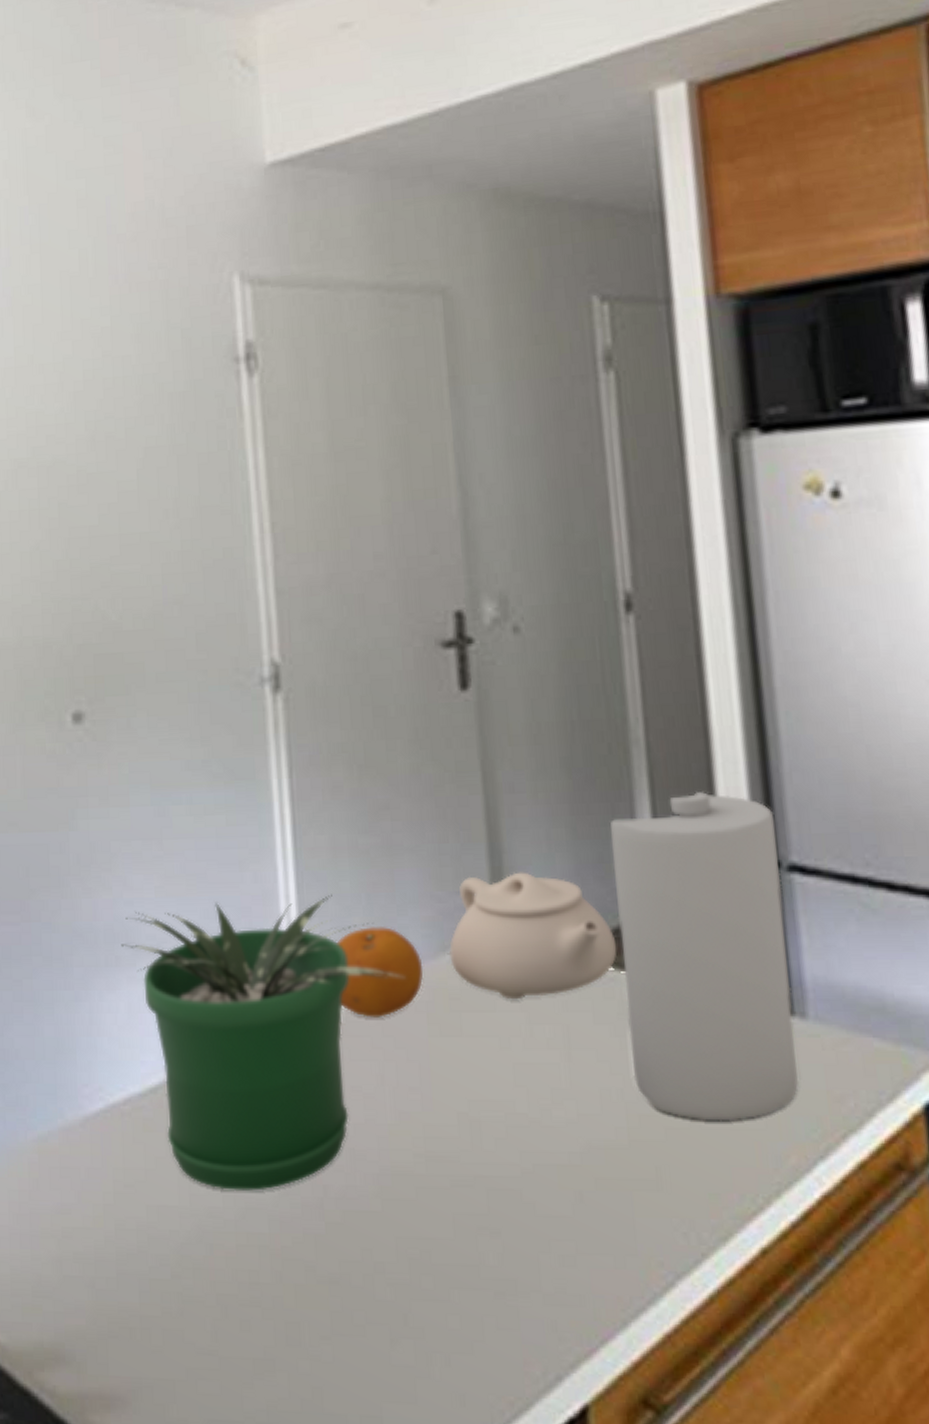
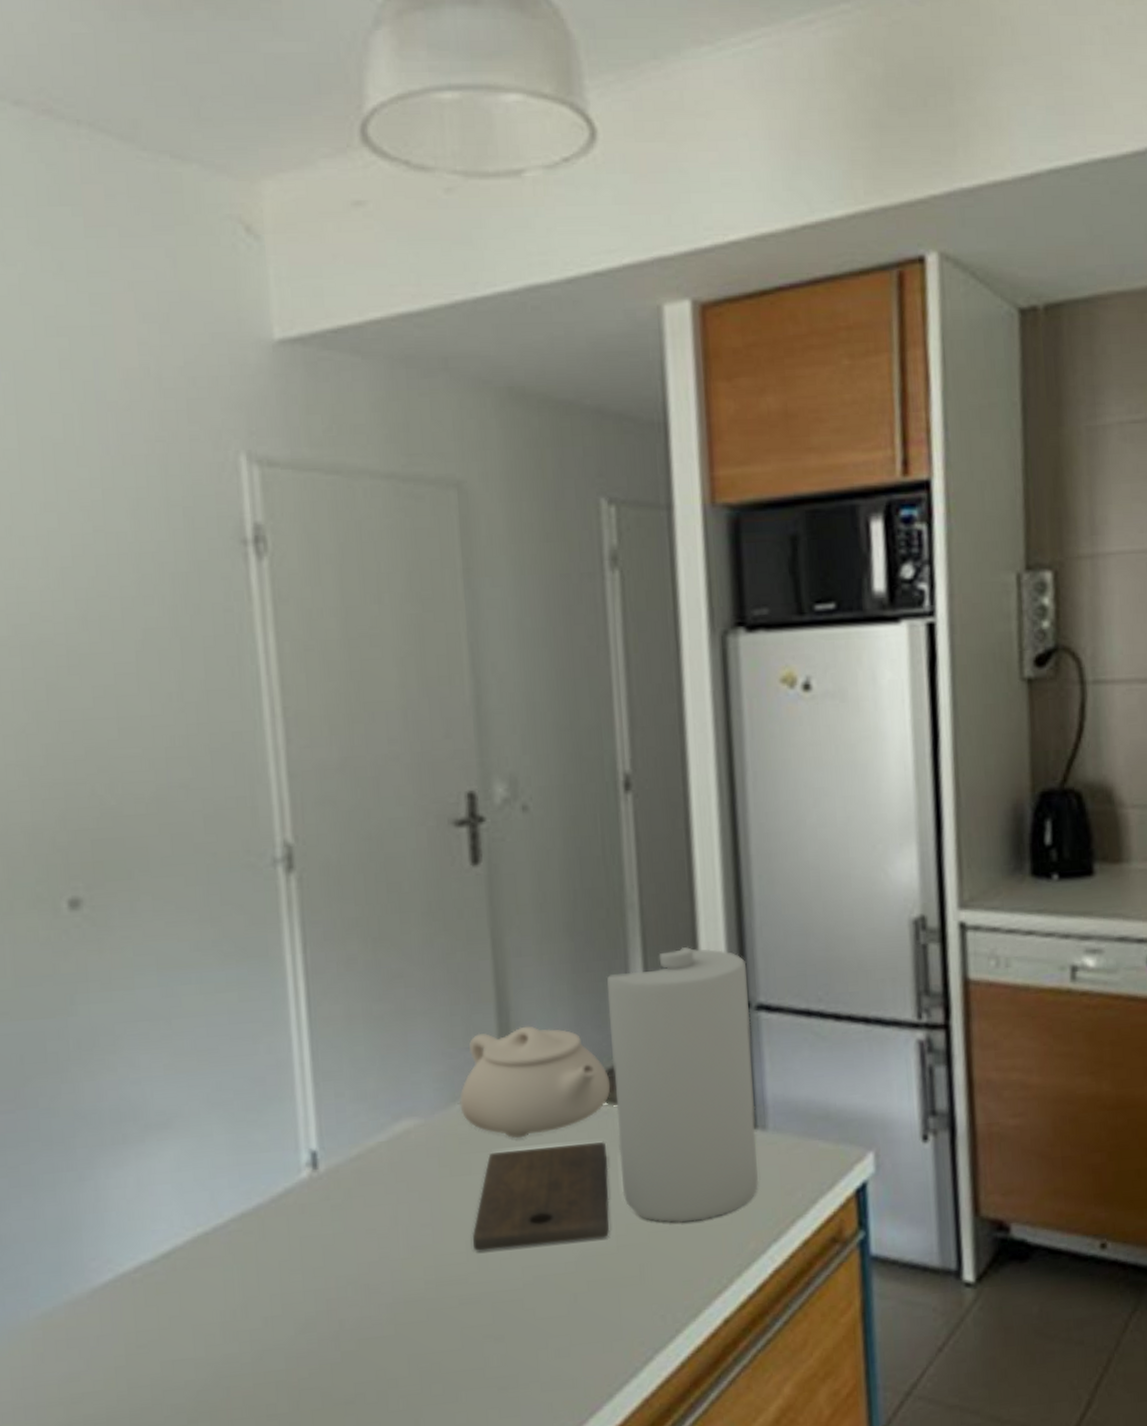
planter: present [121,894,405,1191] -> none [128,1058,418,1337]
fruit: present [336,927,424,1018] -> none [351,1084,436,1167]
cutting board: none [465,1012,620,1128] -> present [473,1141,610,1250]

